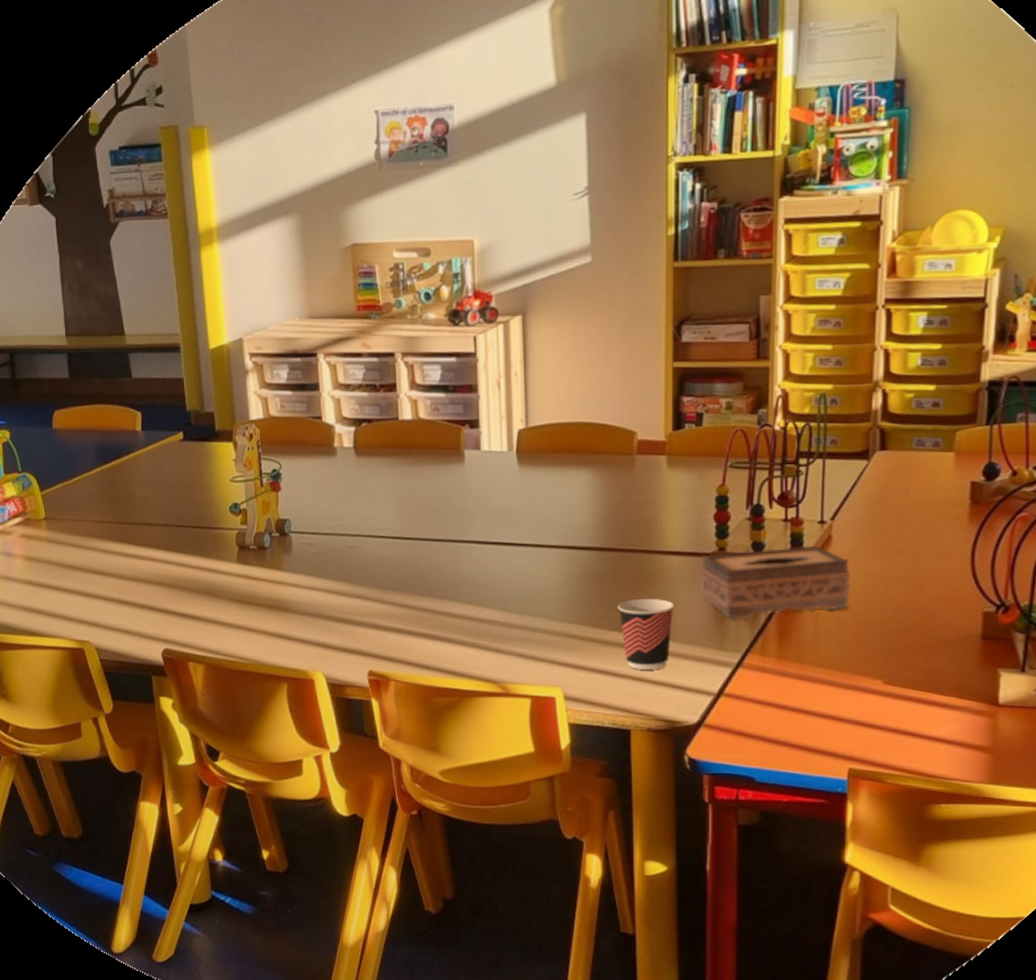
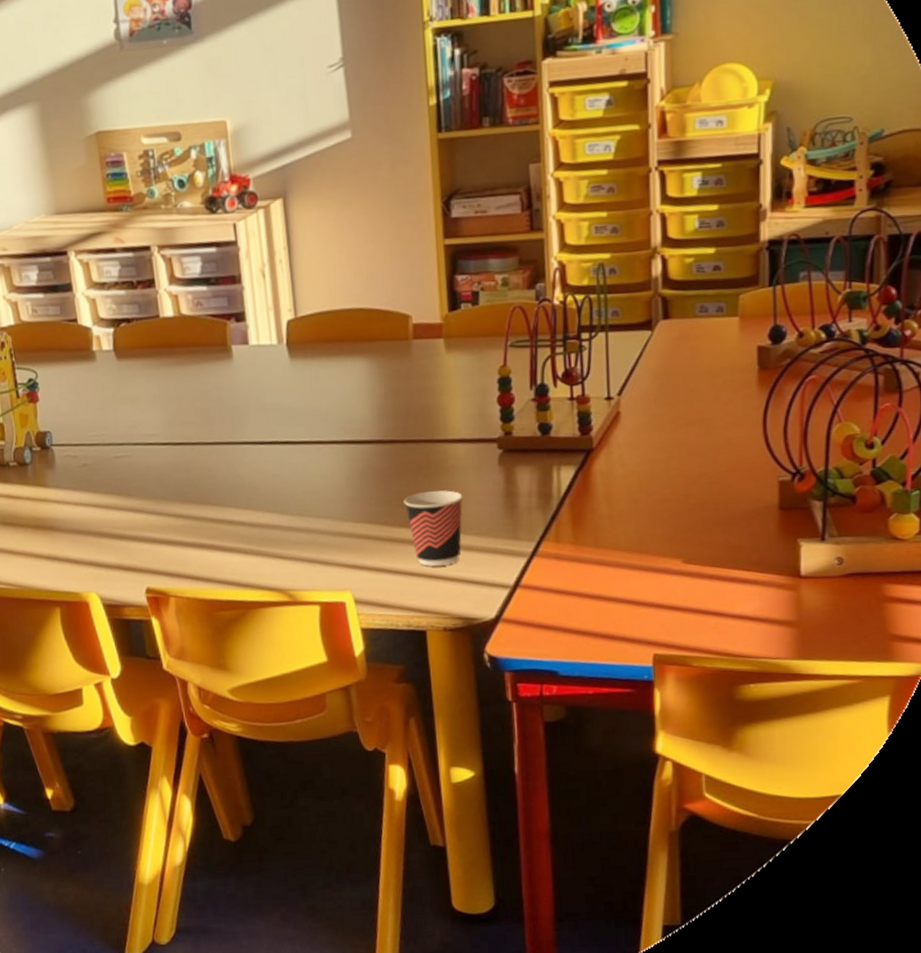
tissue box: present [700,545,850,619] -> none [487,424,643,507]

